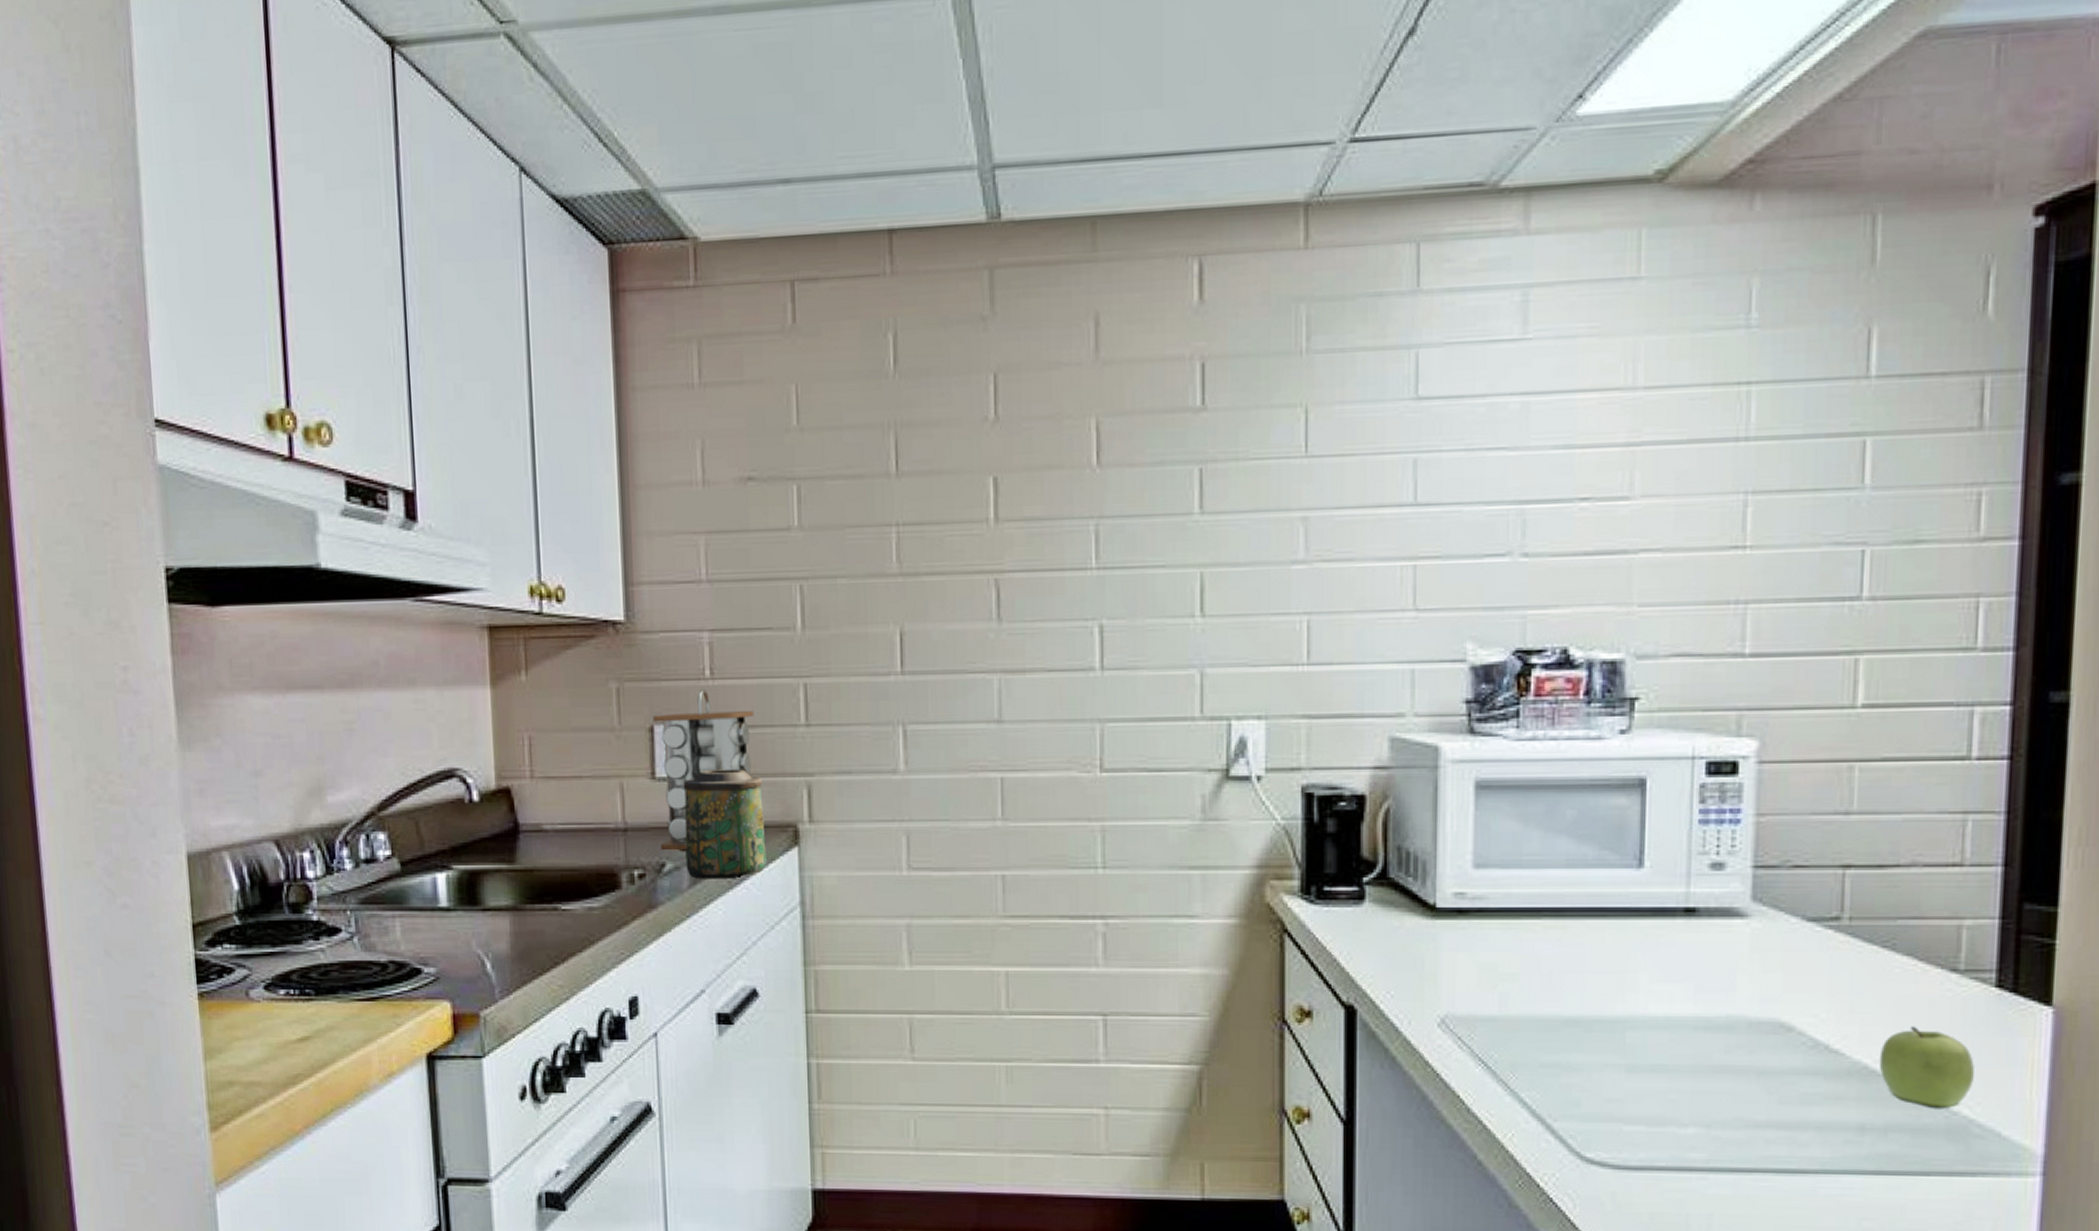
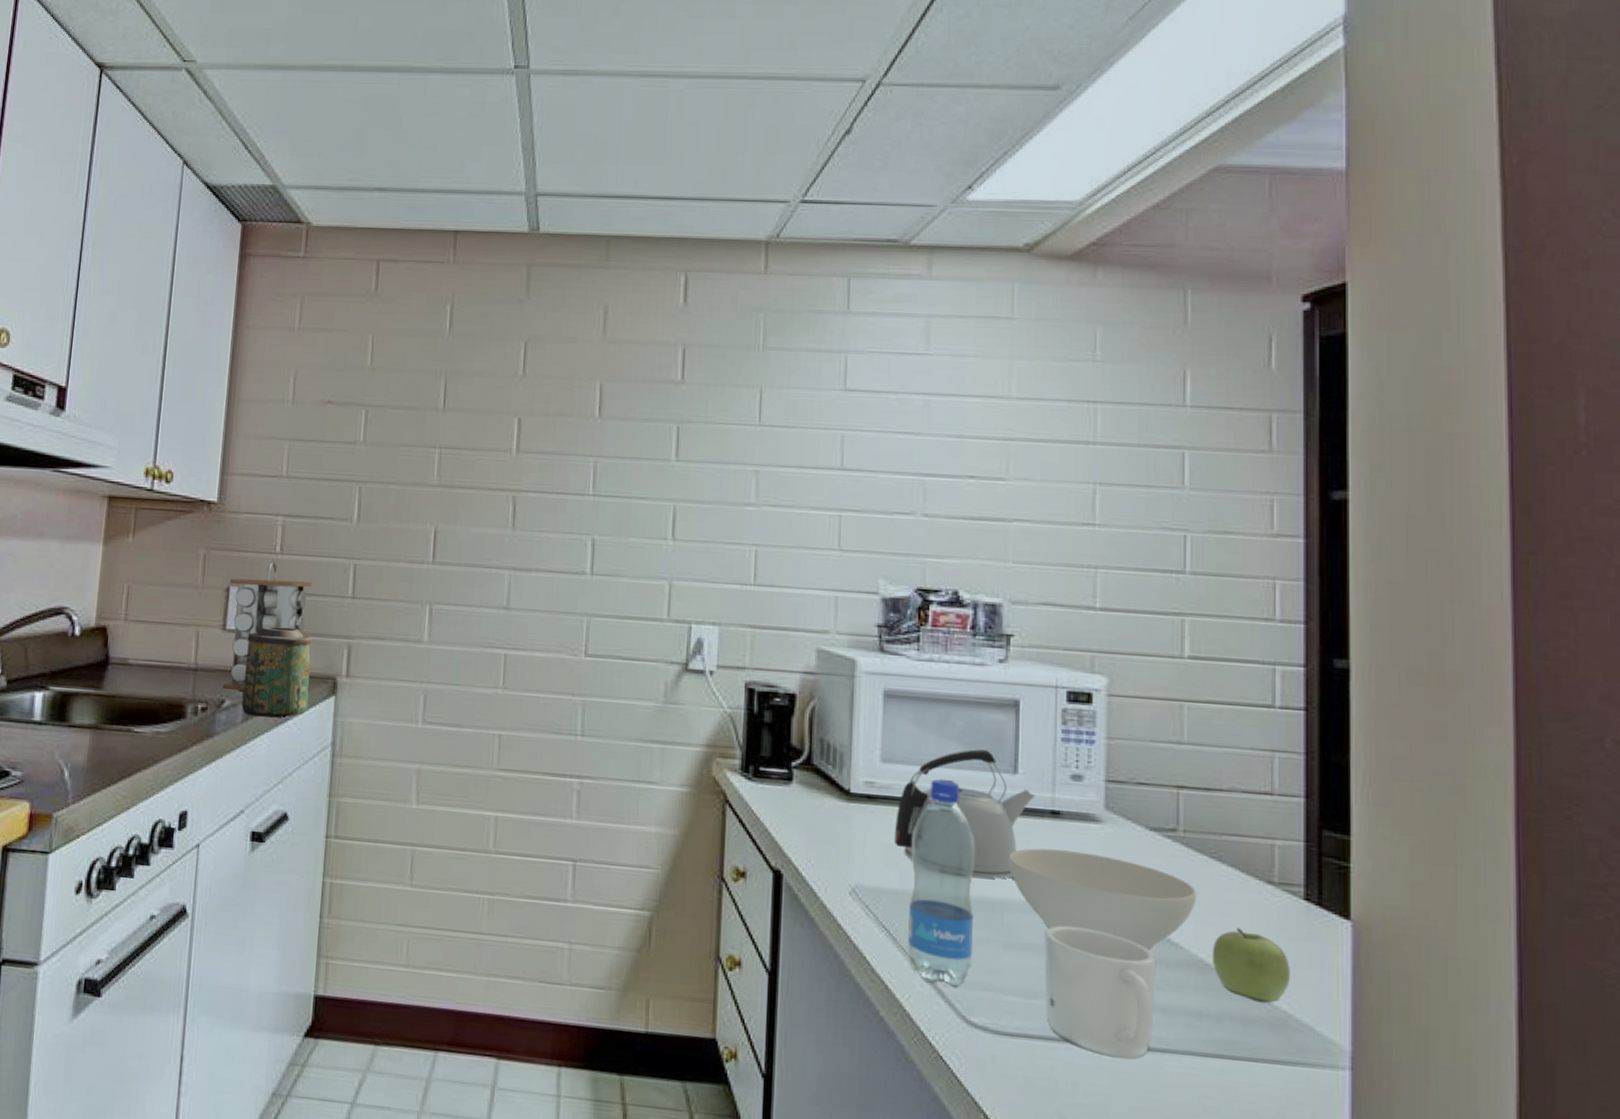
kettle: none [1490,842,1666,994] -> present [893,749,1036,880]
bottle: none [1510,883,1591,1122] -> present [908,779,975,988]
bowl: none [1631,954,1864,1061] -> present [1008,848,1198,950]
mug: none [1674,1040,1811,1186] -> present [1044,925,1156,1060]

